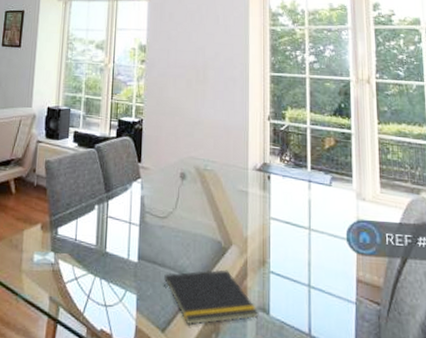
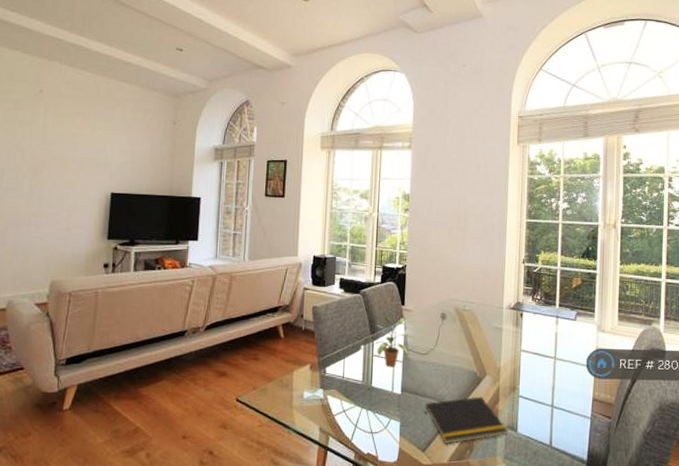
potted plant: none [105,170,152,231] -> present [370,312,414,368]

